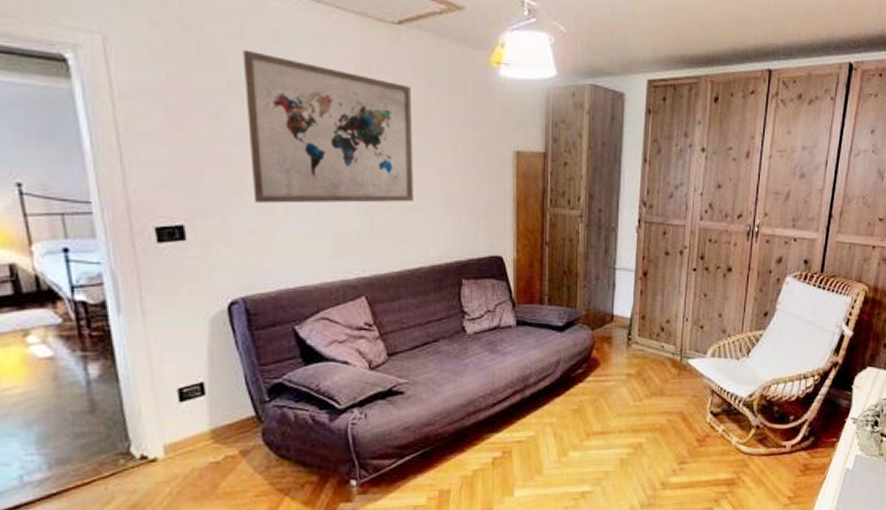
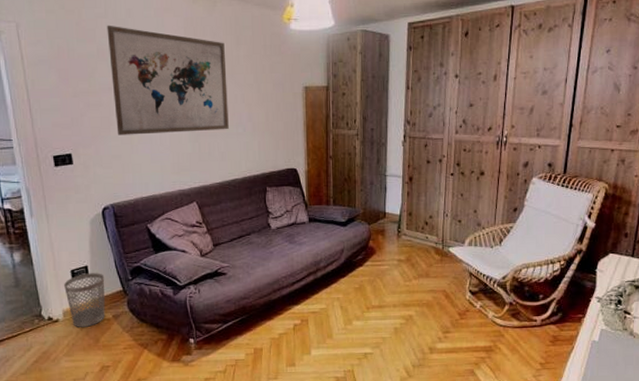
wastebasket: none [167,392,229,469] -> present [64,273,105,327]

